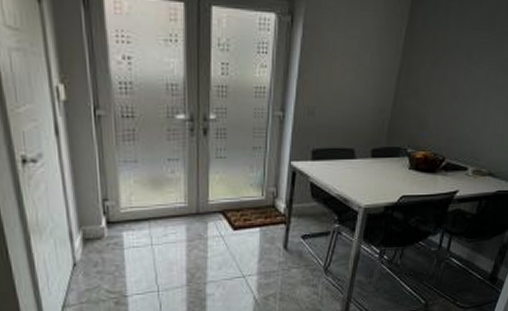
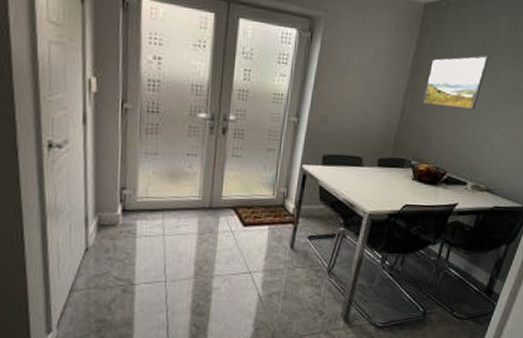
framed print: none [416,26,489,89] -> present [422,55,489,111]

